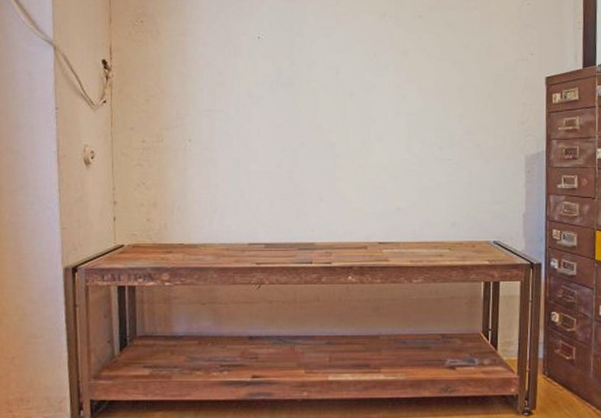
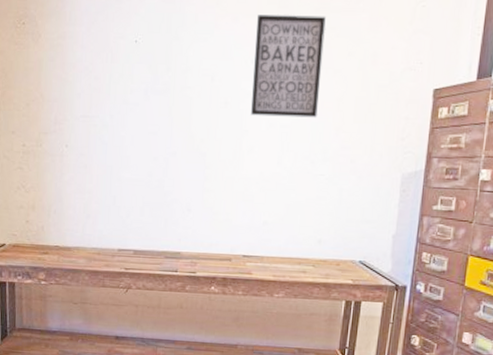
wall art: none [377,12,442,106] -> present [251,15,326,118]

